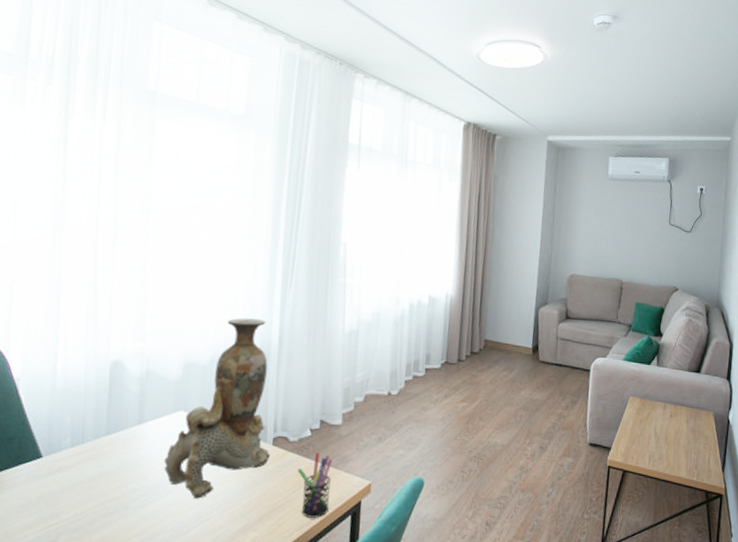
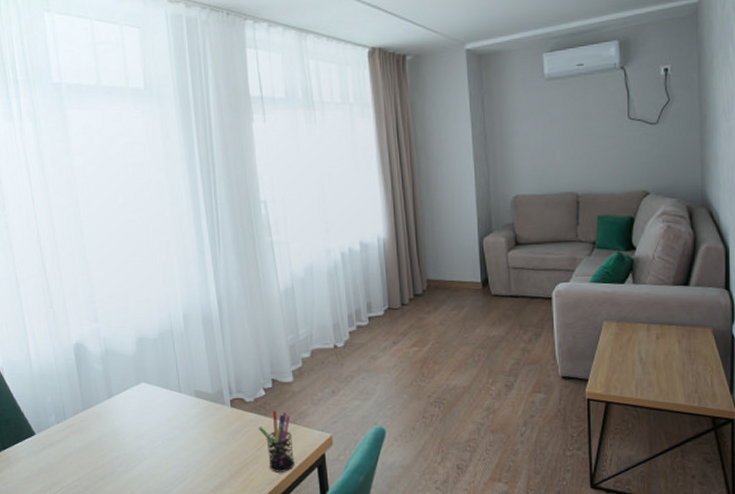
vase with dog figurine: present [164,318,270,499] -> none [137,288,230,461]

